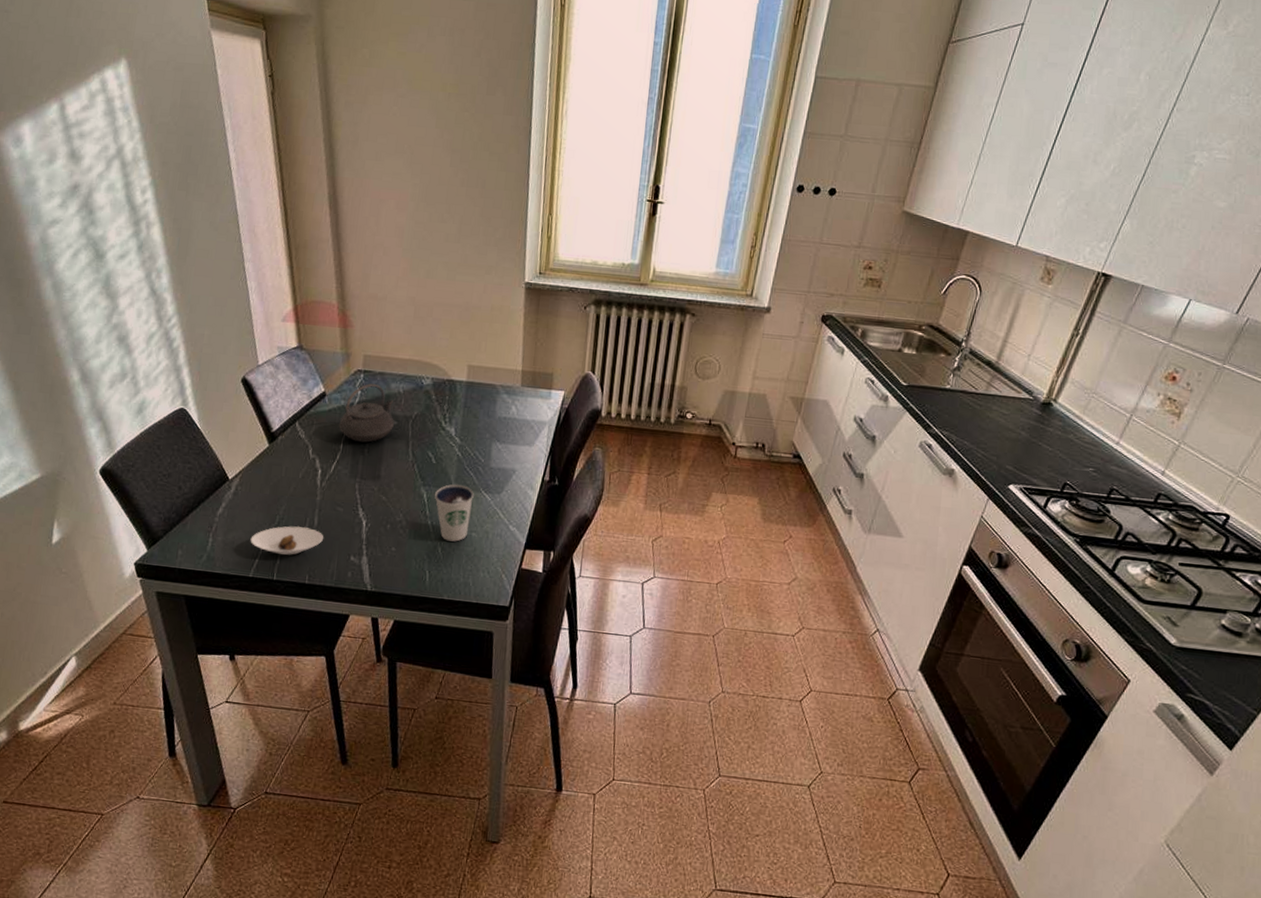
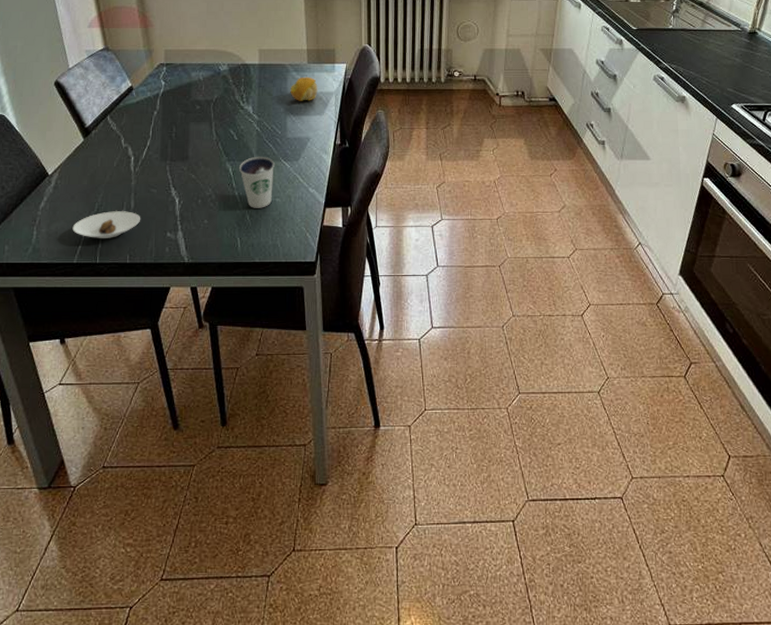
teapot: present [339,383,394,443] -> none [147,75,197,128]
fruit: none [498,401,530,429] -> present [290,76,318,101]

